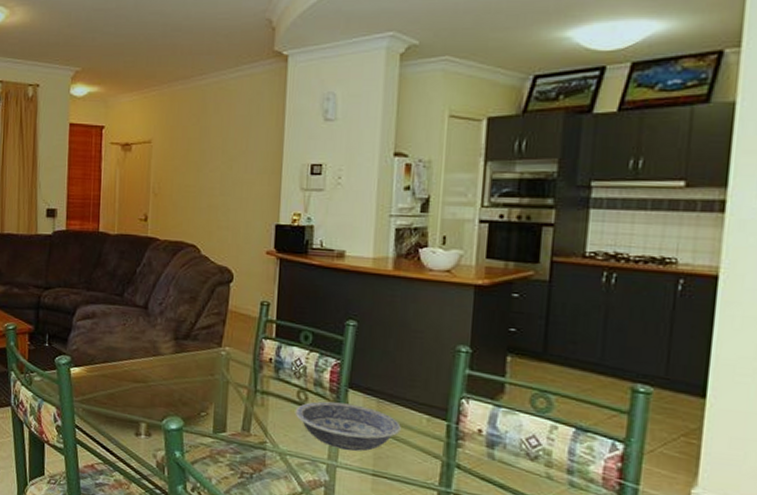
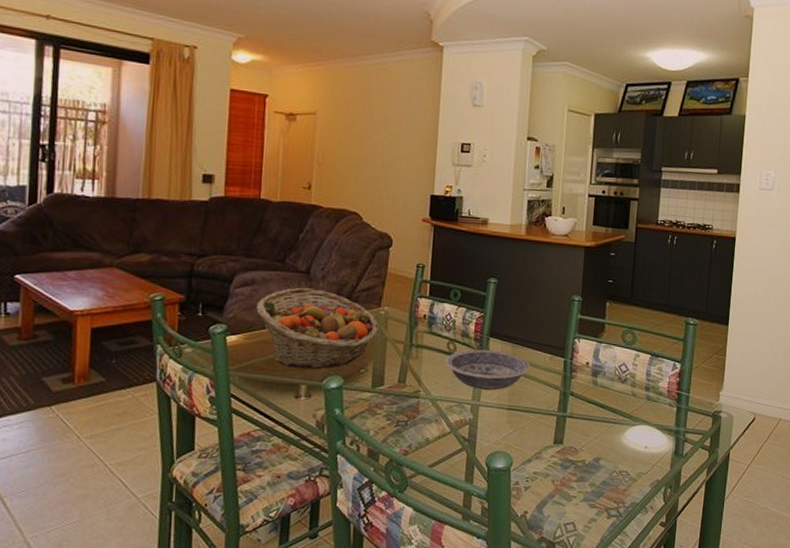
fruit basket: none [97,323,221,408] -> present [257,288,380,369]

